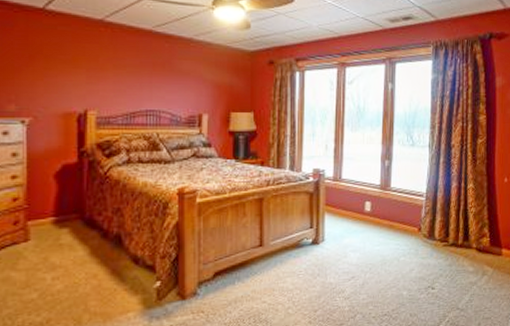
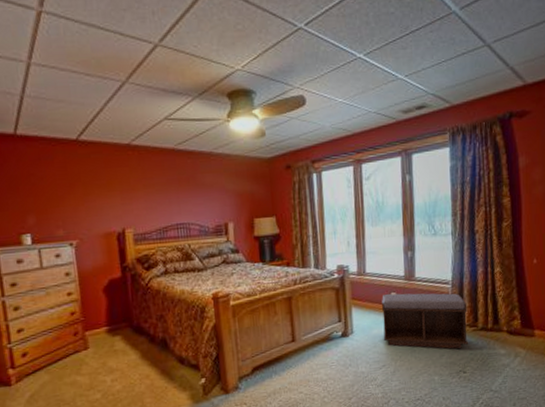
bench: none [354,202,440,264] -> present [382,293,468,349]

